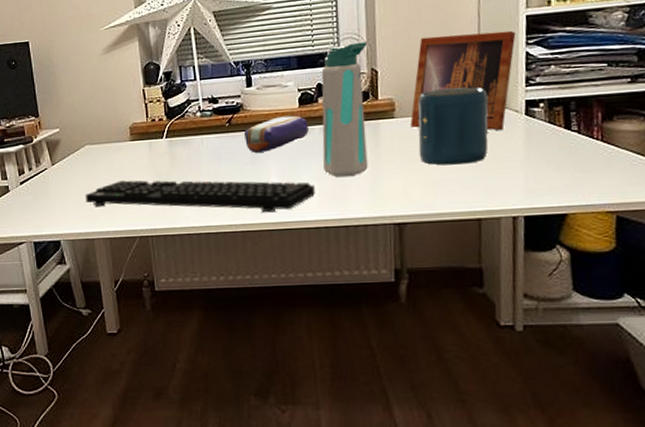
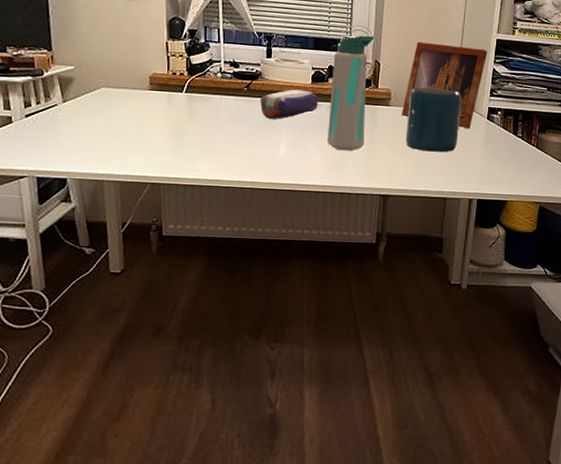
keyboard: present [84,180,315,213] -> none [97,127,318,174]

